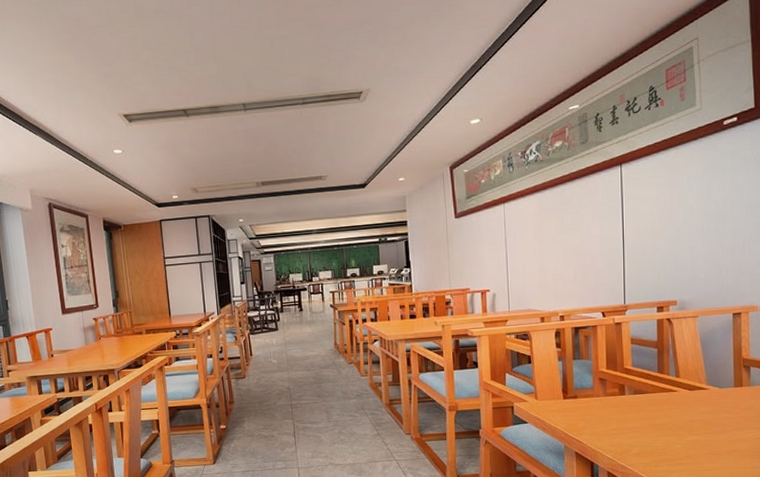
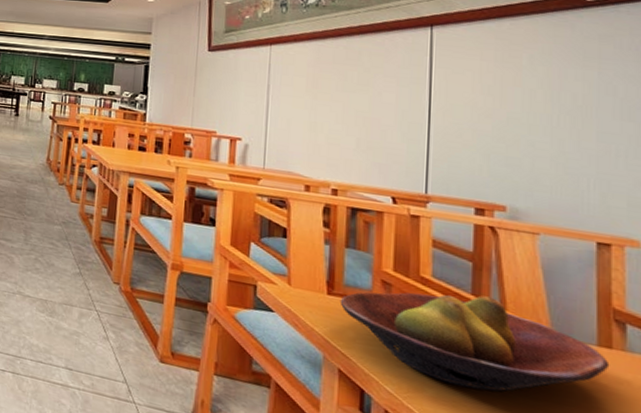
fruit bowl: none [572,371,741,441] -> present [339,292,610,392]

